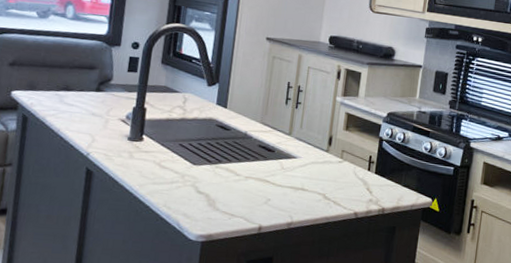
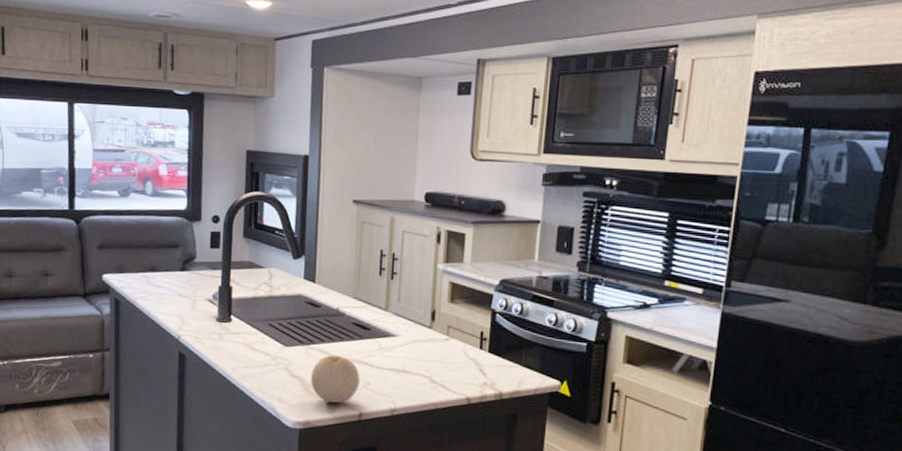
fruit: none [216,174,262,218] -> present [311,355,360,403]

